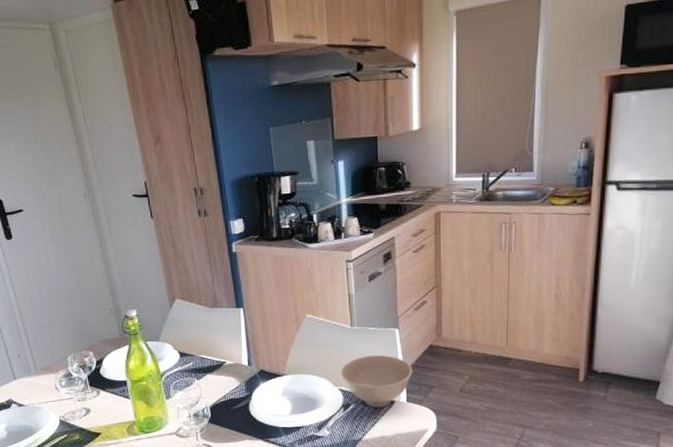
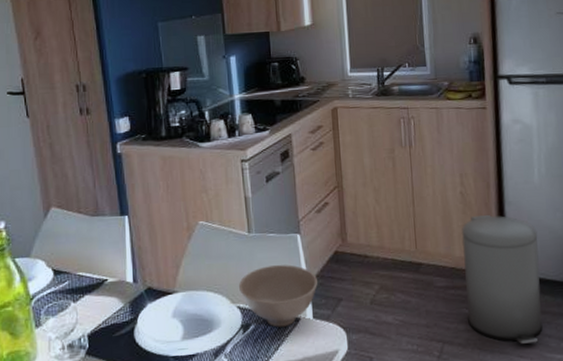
pedal bin: none [550,316,627,433] -> present [462,214,543,345]

